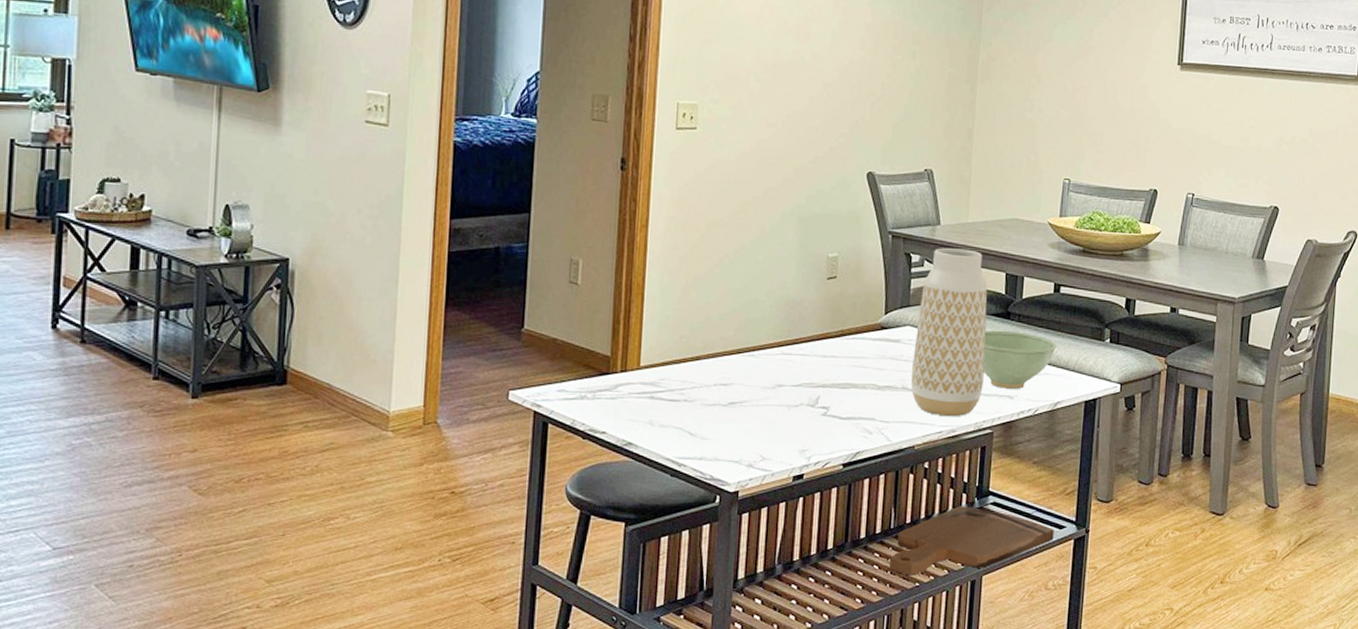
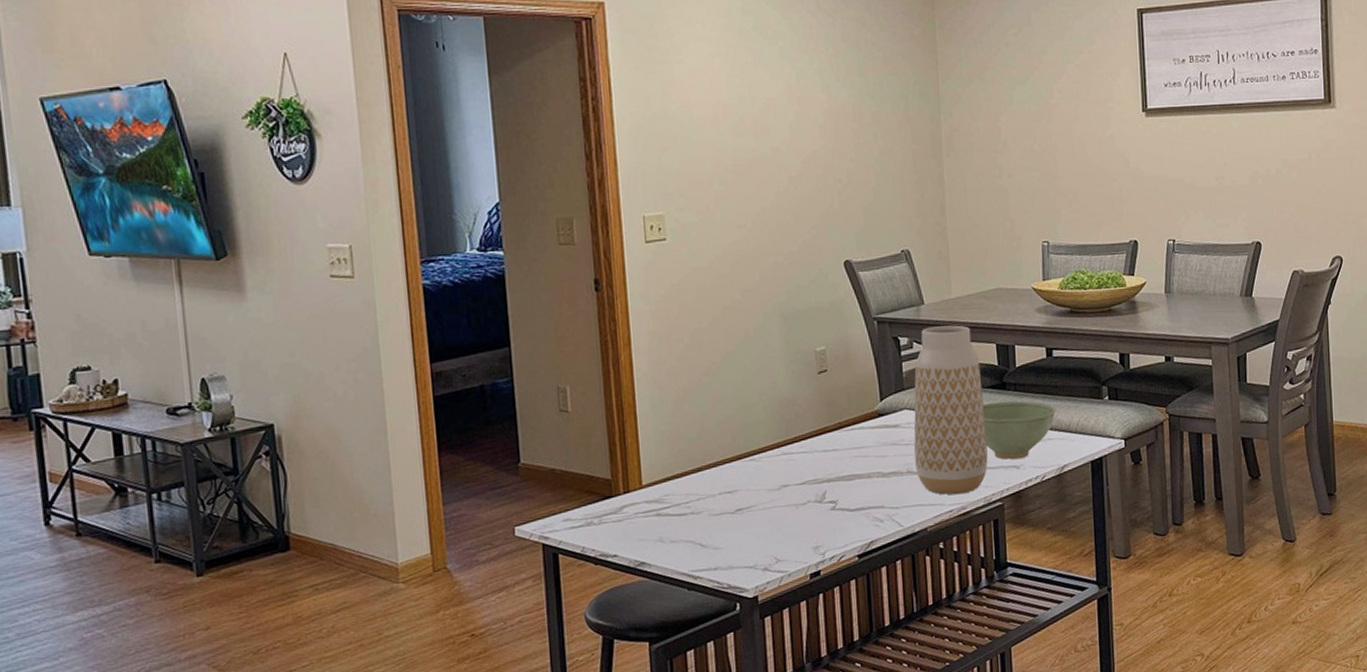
cutting board: present [889,506,1054,576] -> none [917,580,1077,657]

